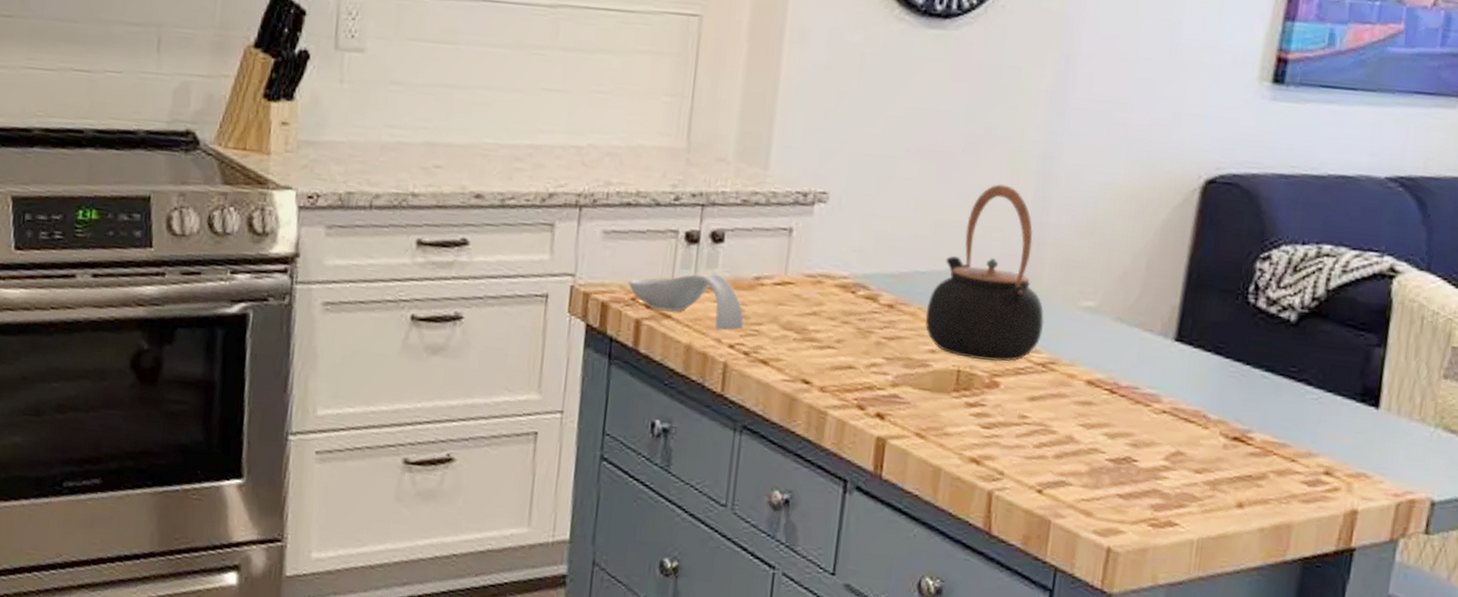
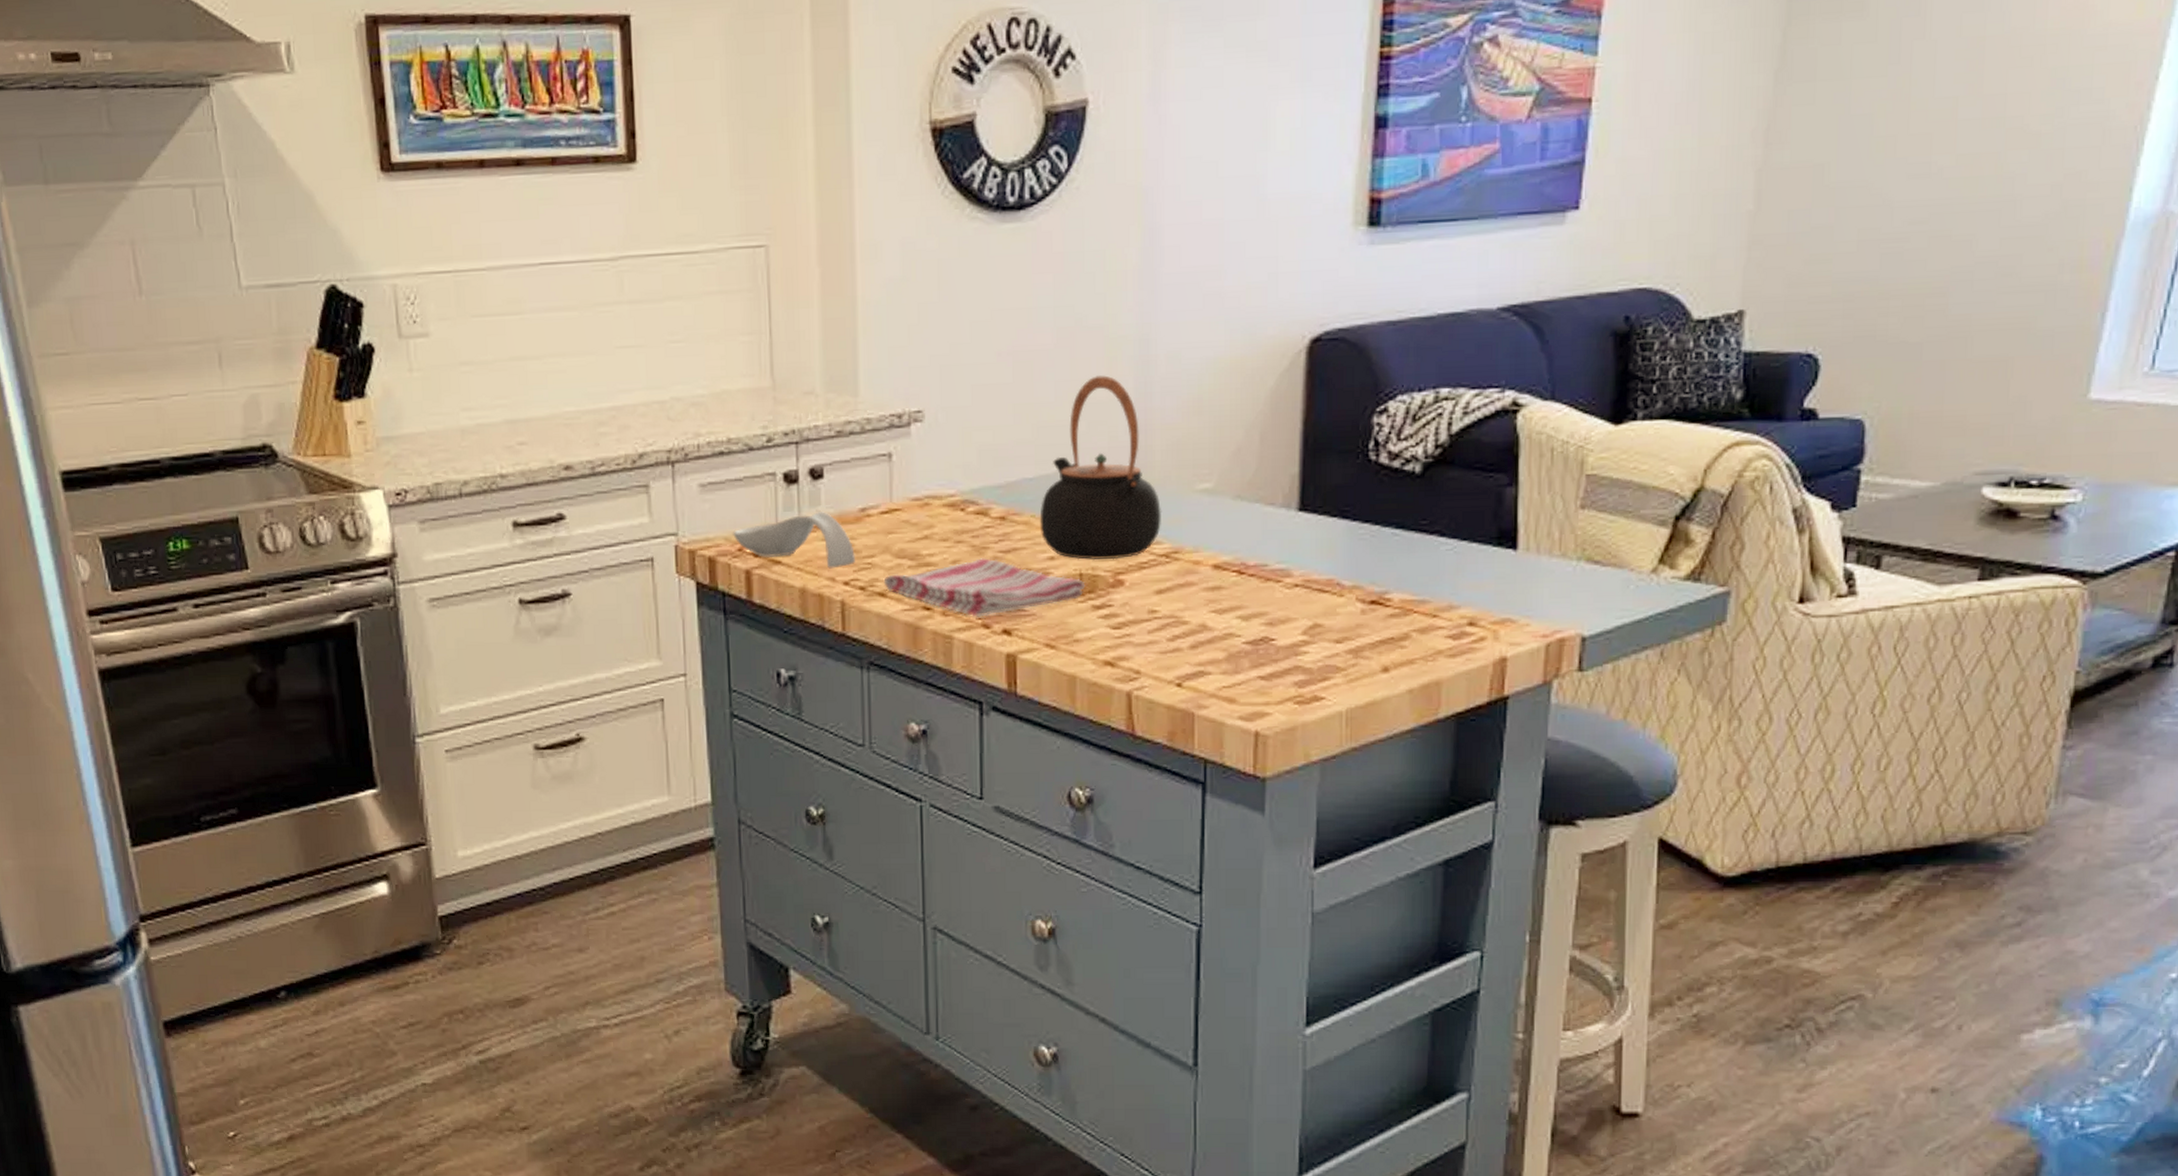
dish towel: none [767,341,962,398] -> present [883,558,1086,617]

